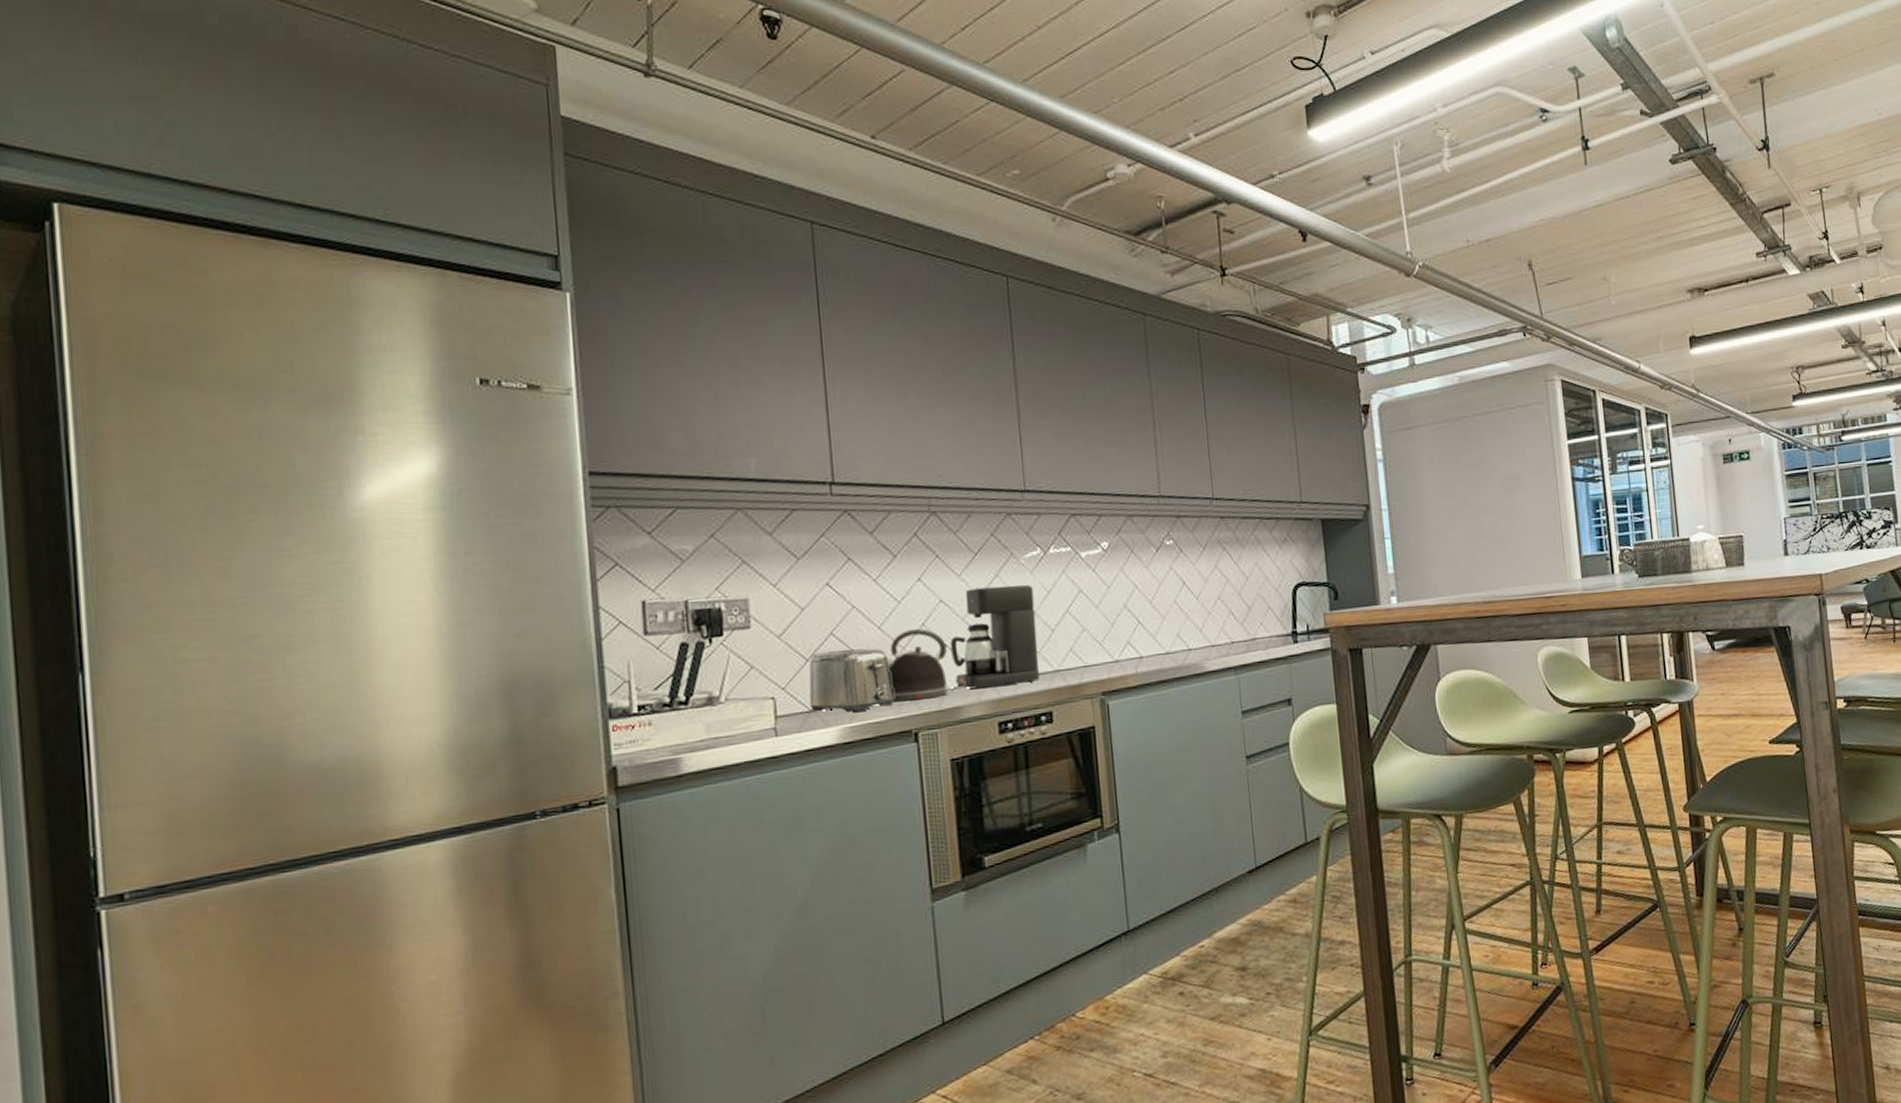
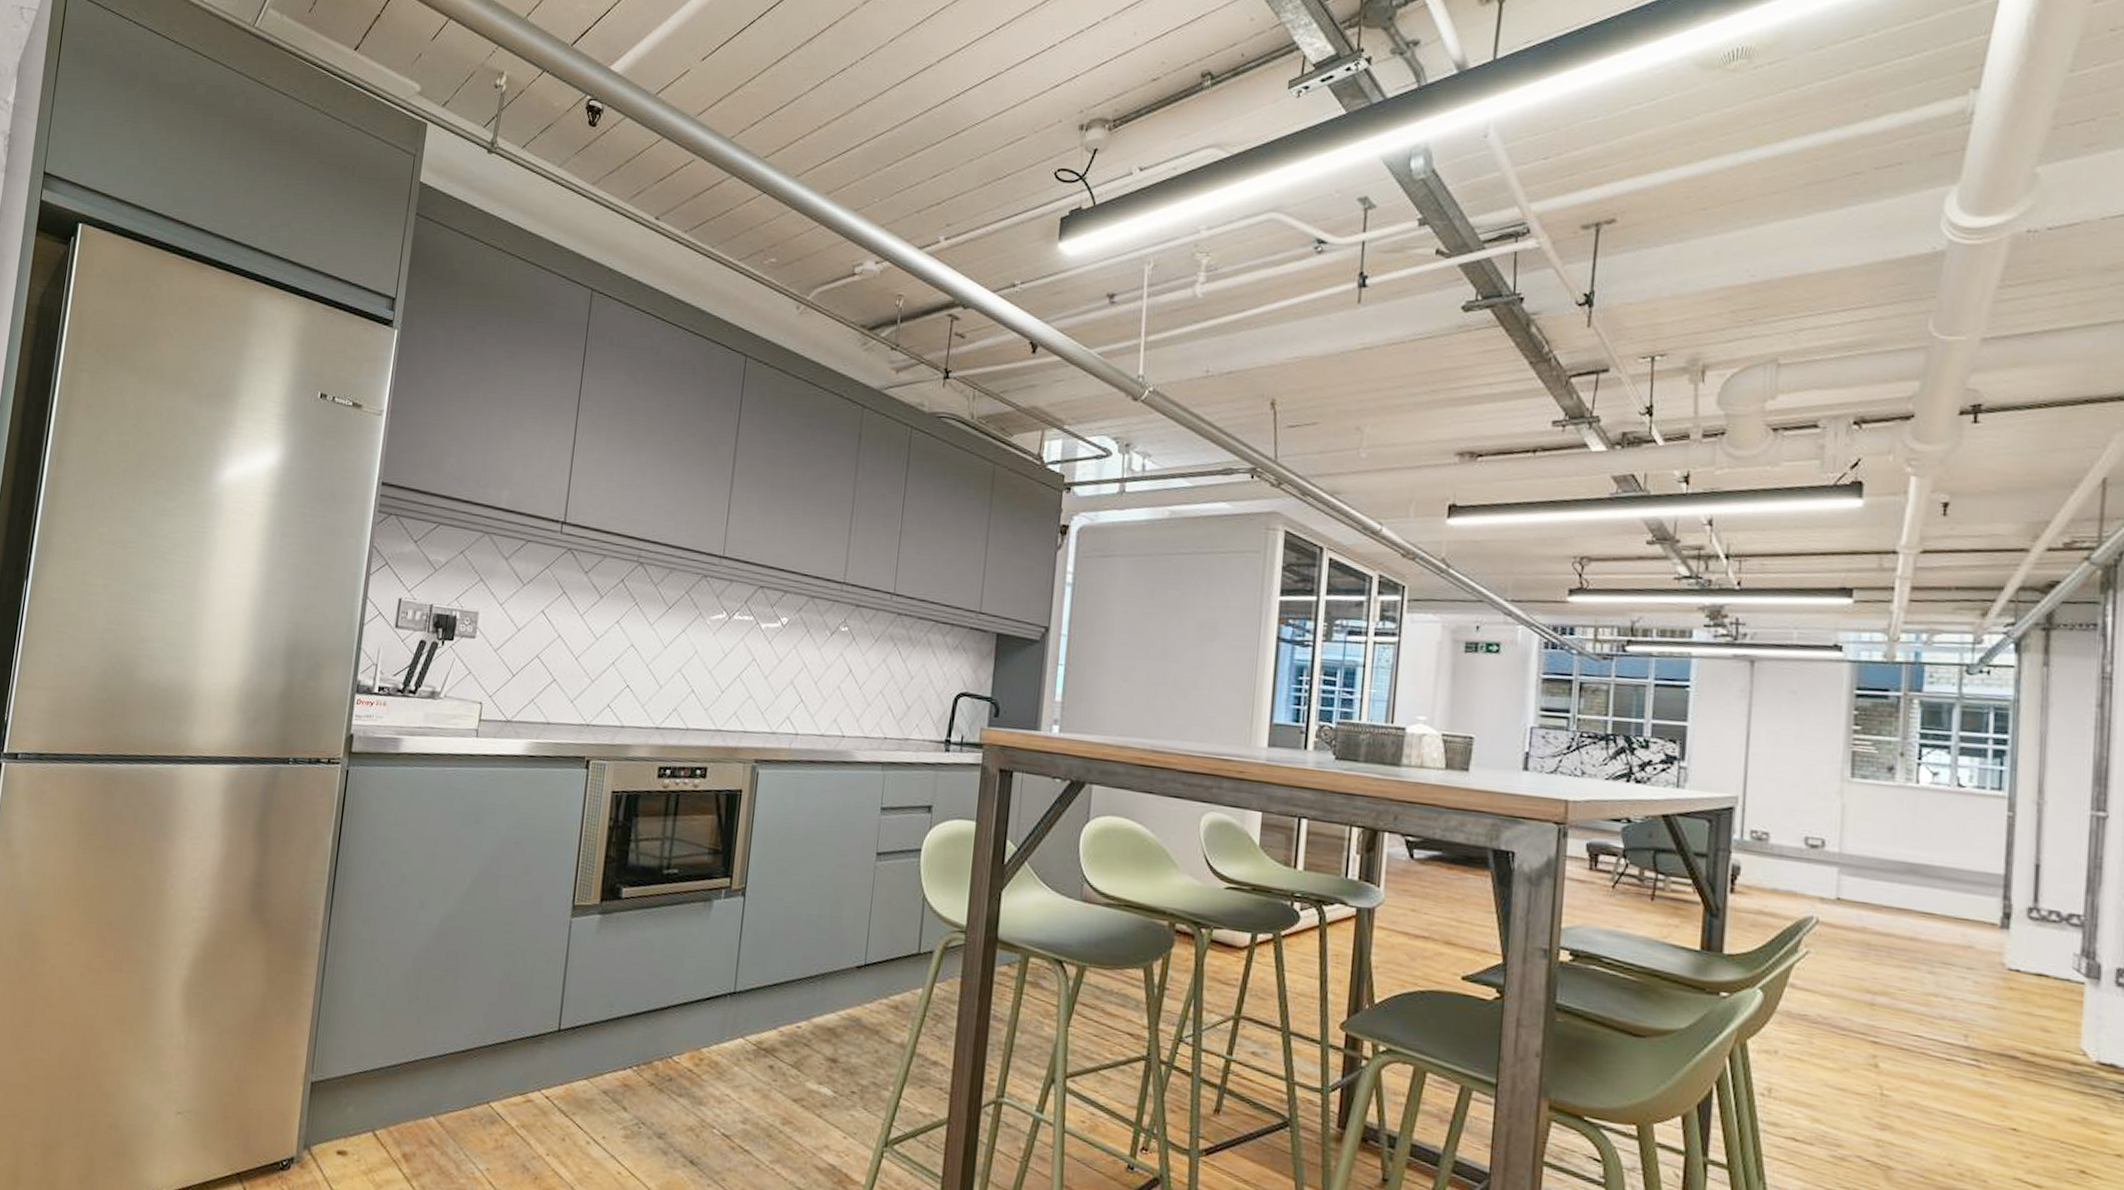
toaster: present [809,648,894,713] -> none [508,670,579,731]
kettle: present [886,629,952,702] -> none [575,666,629,733]
coffee maker: present [950,585,1040,689] -> none [630,638,713,736]

